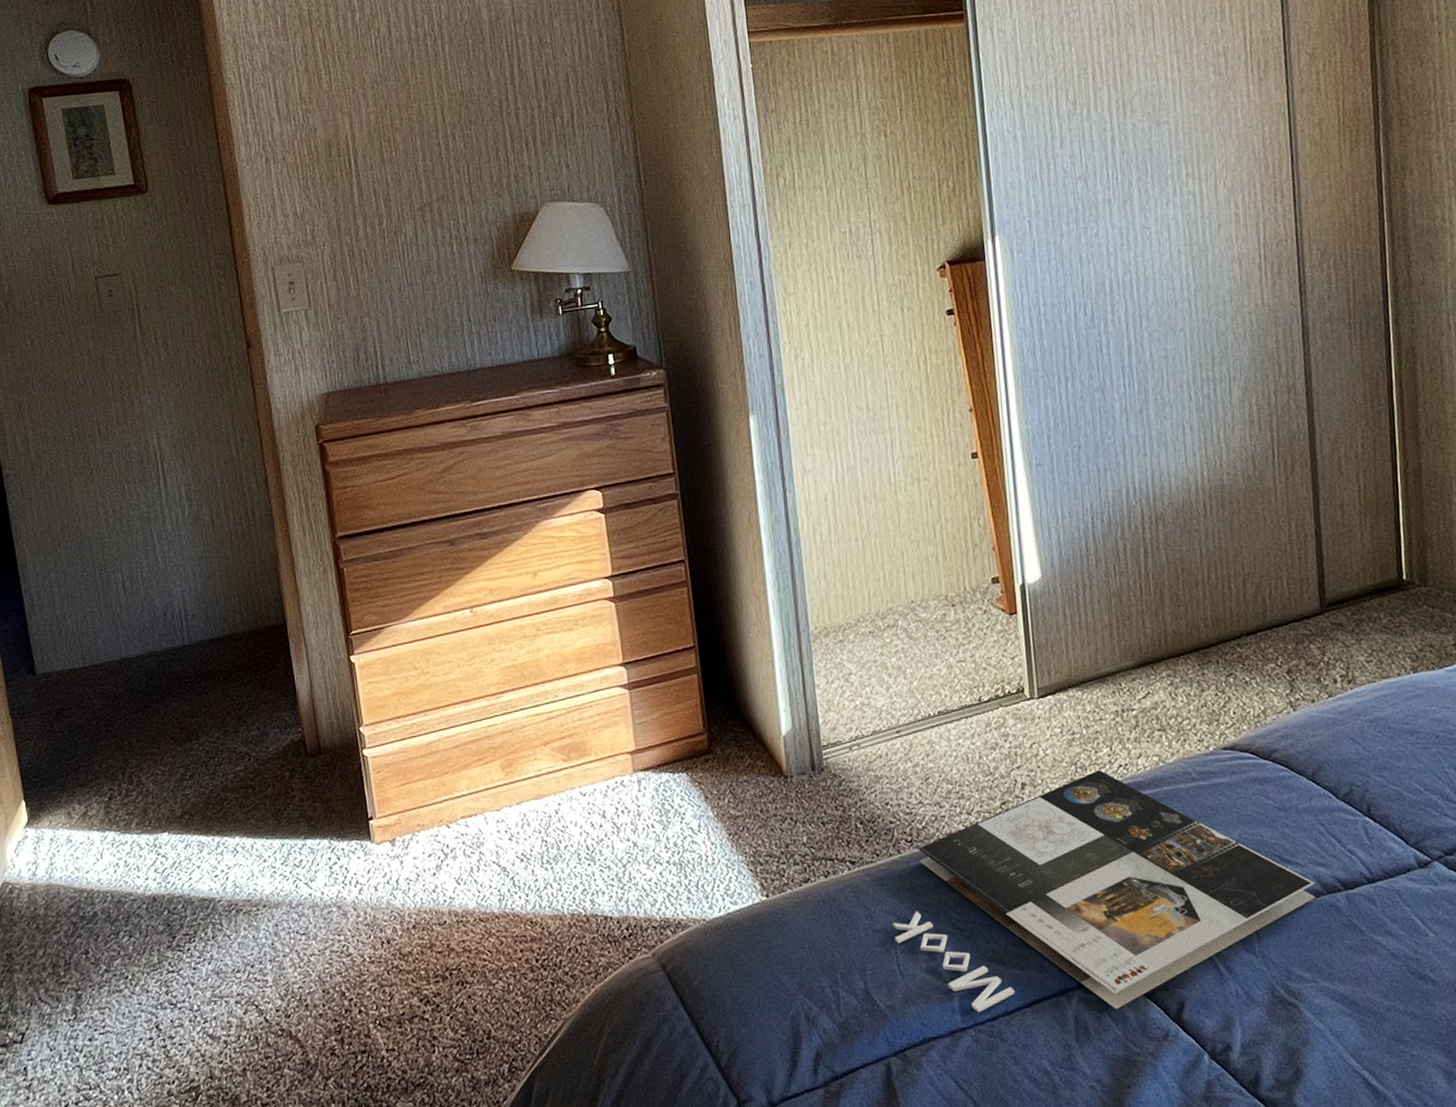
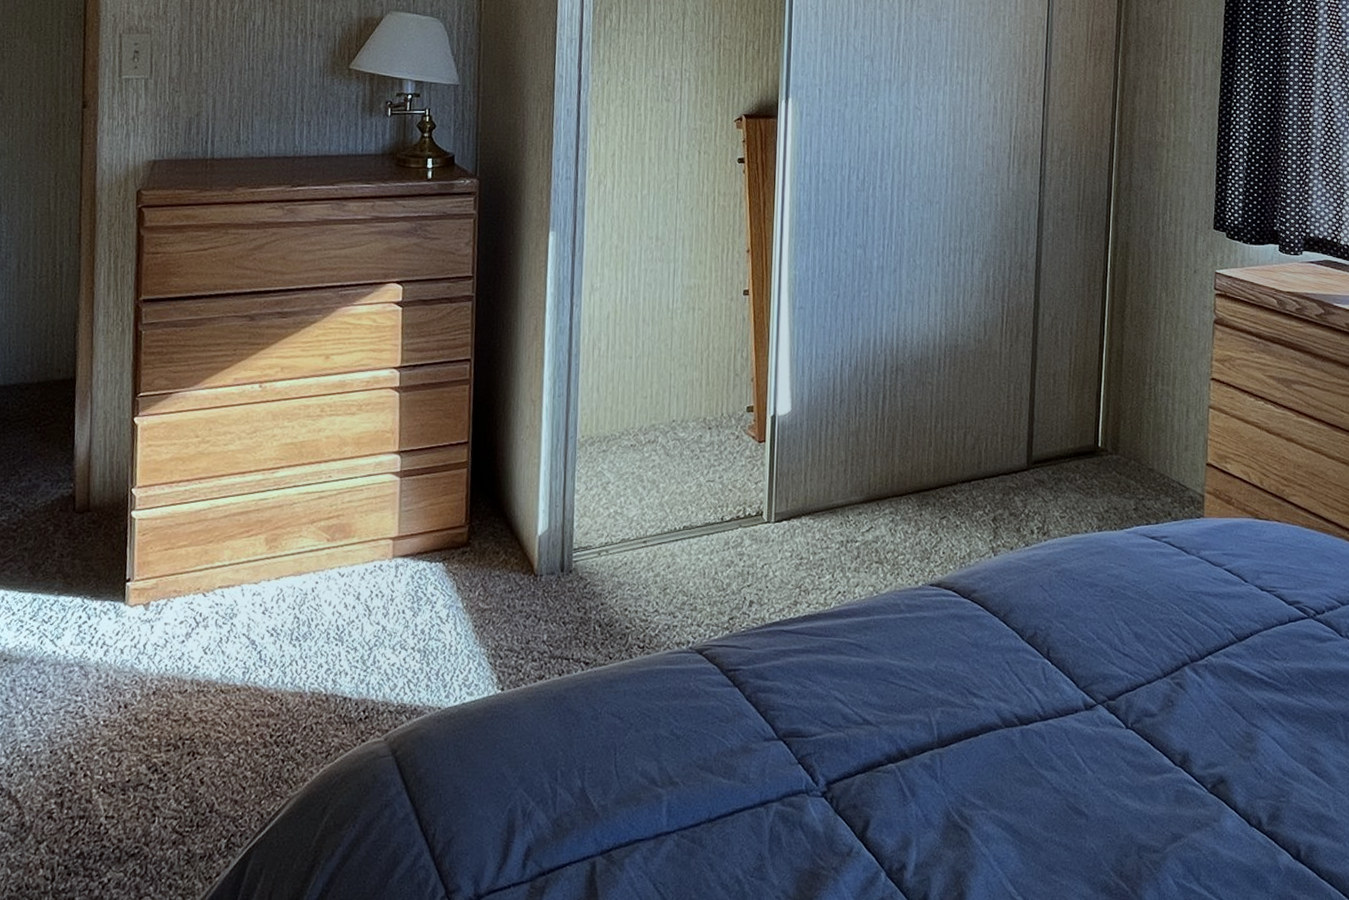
magazine: present [892,770,1317,1013] -> none [615,595,996,823]

